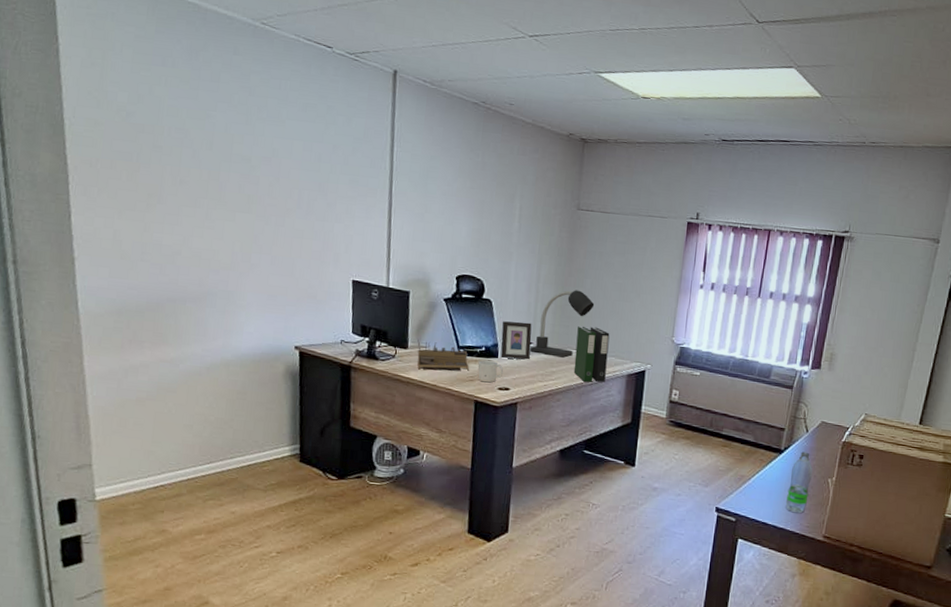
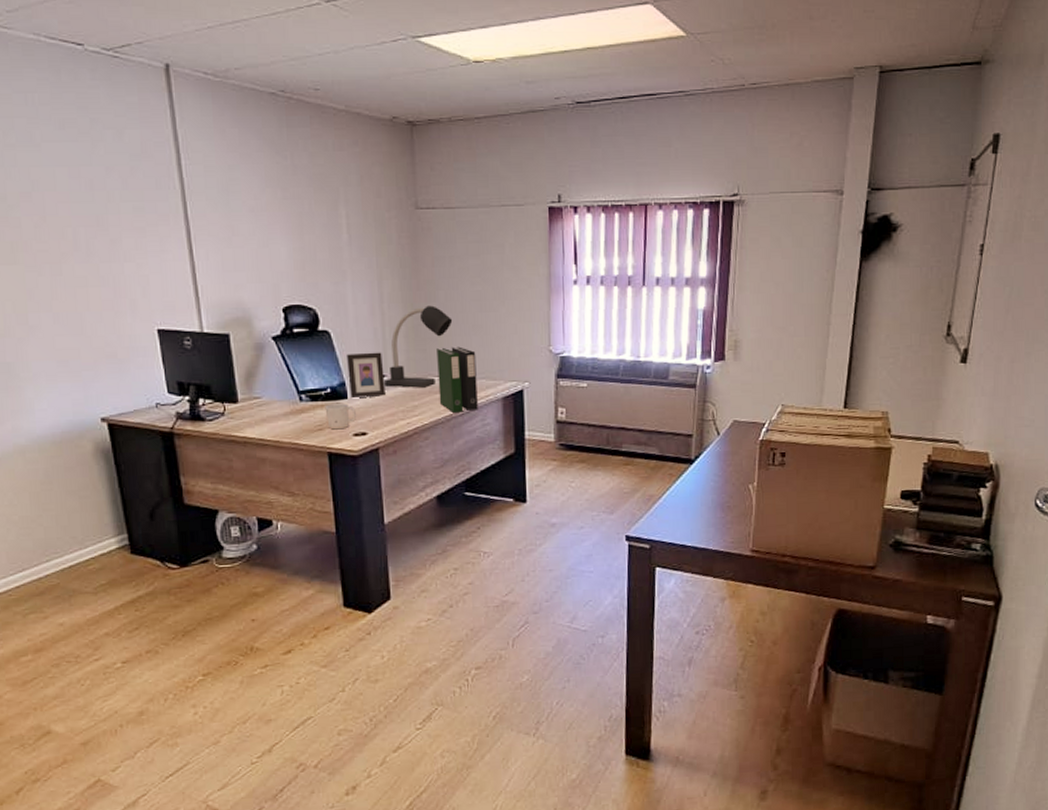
desk organizer: present [417,339,469,371] -> none [248,389,315,426]
bottle: present [785,451,813,514] -> none [704,458,730,529]

